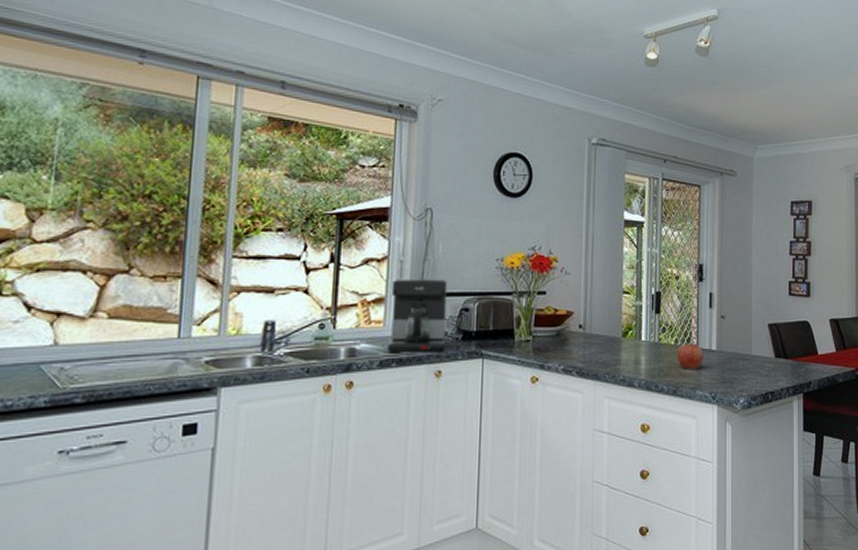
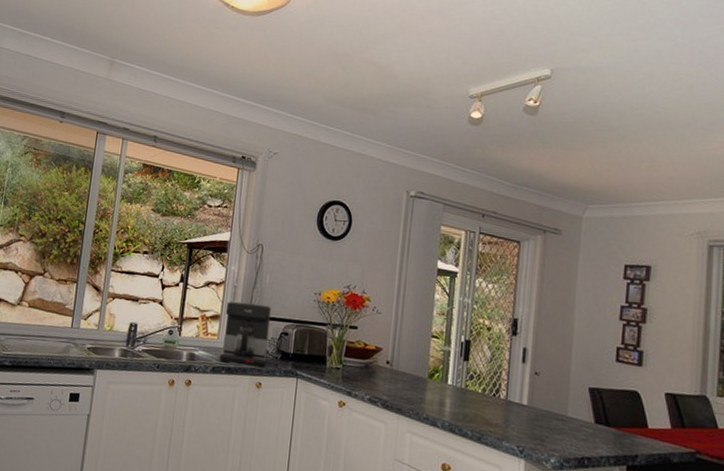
fruit: present [677,342,704,369] -> none [483,393,513,421]

